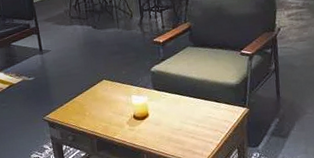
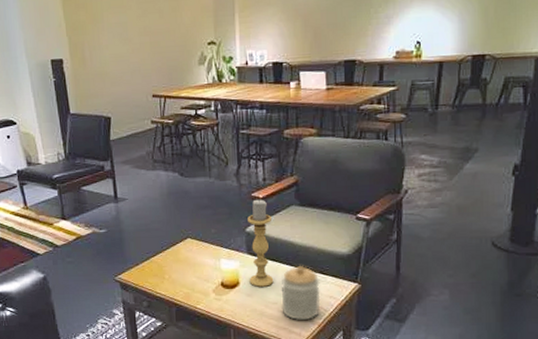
candle holder: none [152,43,177,117] -> present [248,199,274,287]
jar: none [183,95,218,143] -> present [281,265,321,321]

